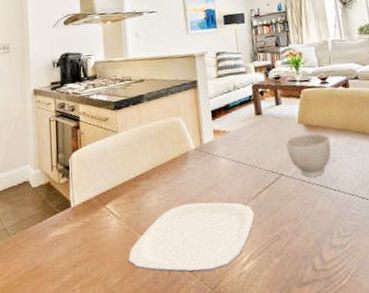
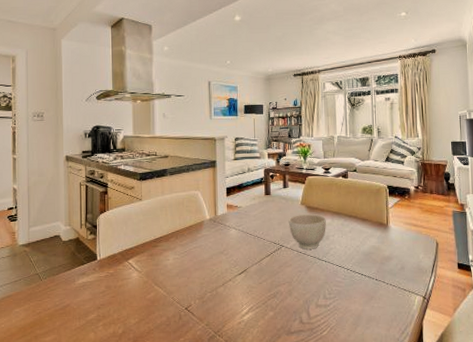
plate: present [128,202,255,272] -> none [145,263,256,319]

